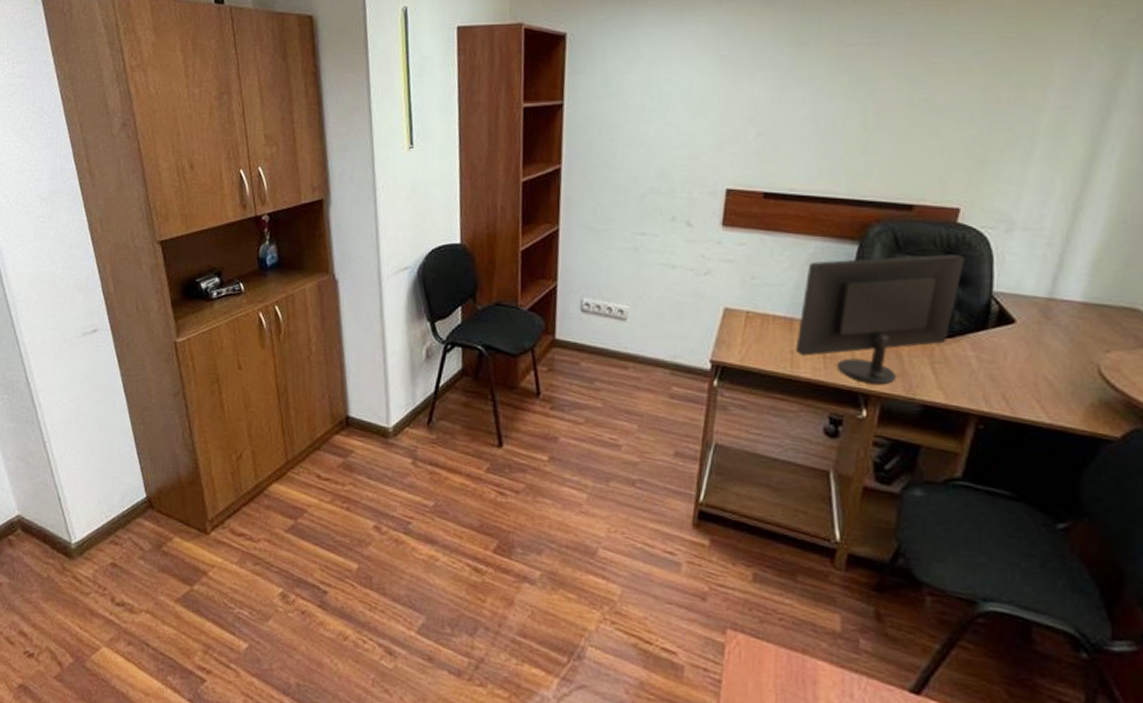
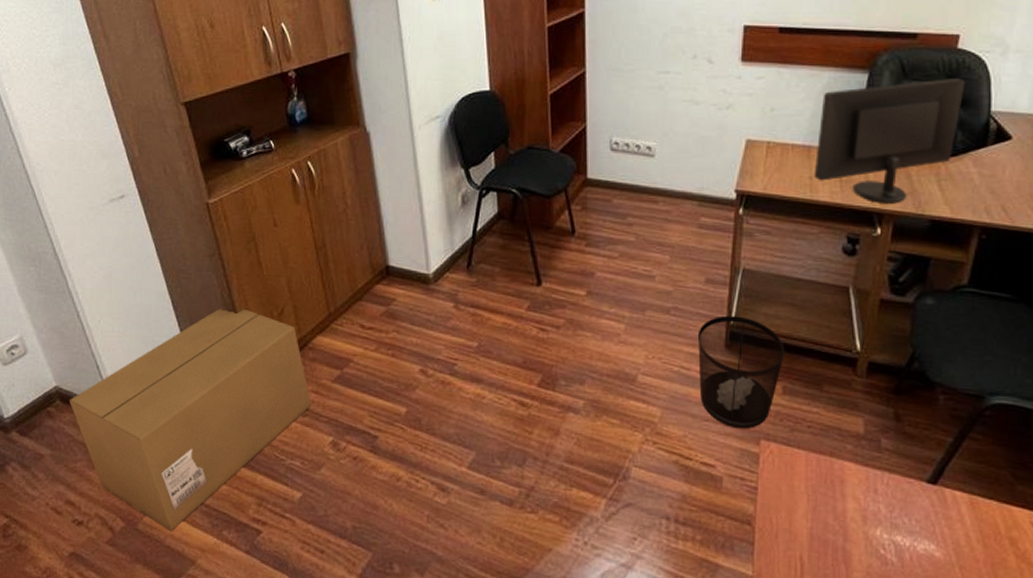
box: none [29,446,264,671] -> present [69,306,312,531]
waste bin: none [663,492,757,616] -> present [697,315,785,429]

